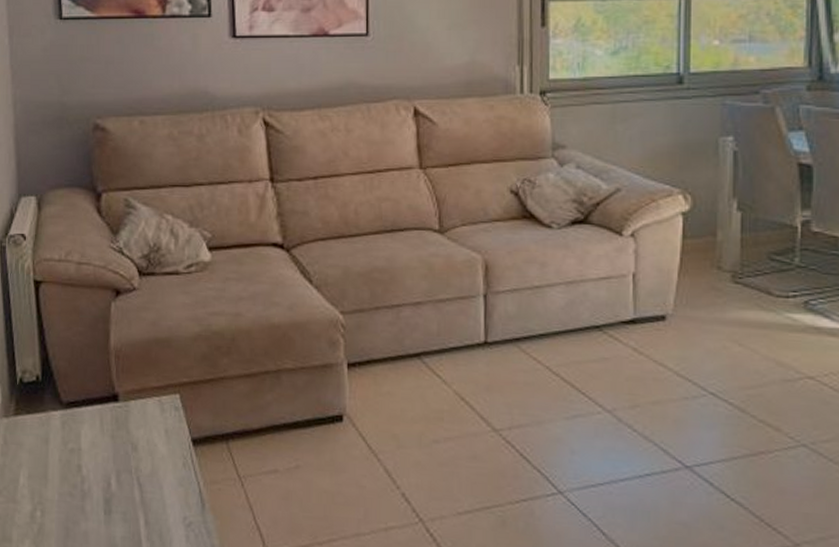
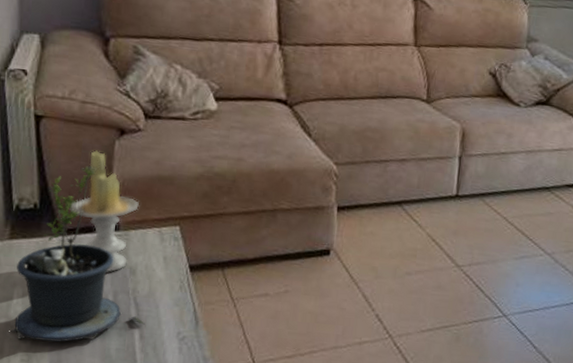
potted plant: none [18,331,150,529] -> present [10,165,145,342]
candle: none [69,314,139,449] -> present [69,150,140,273]

